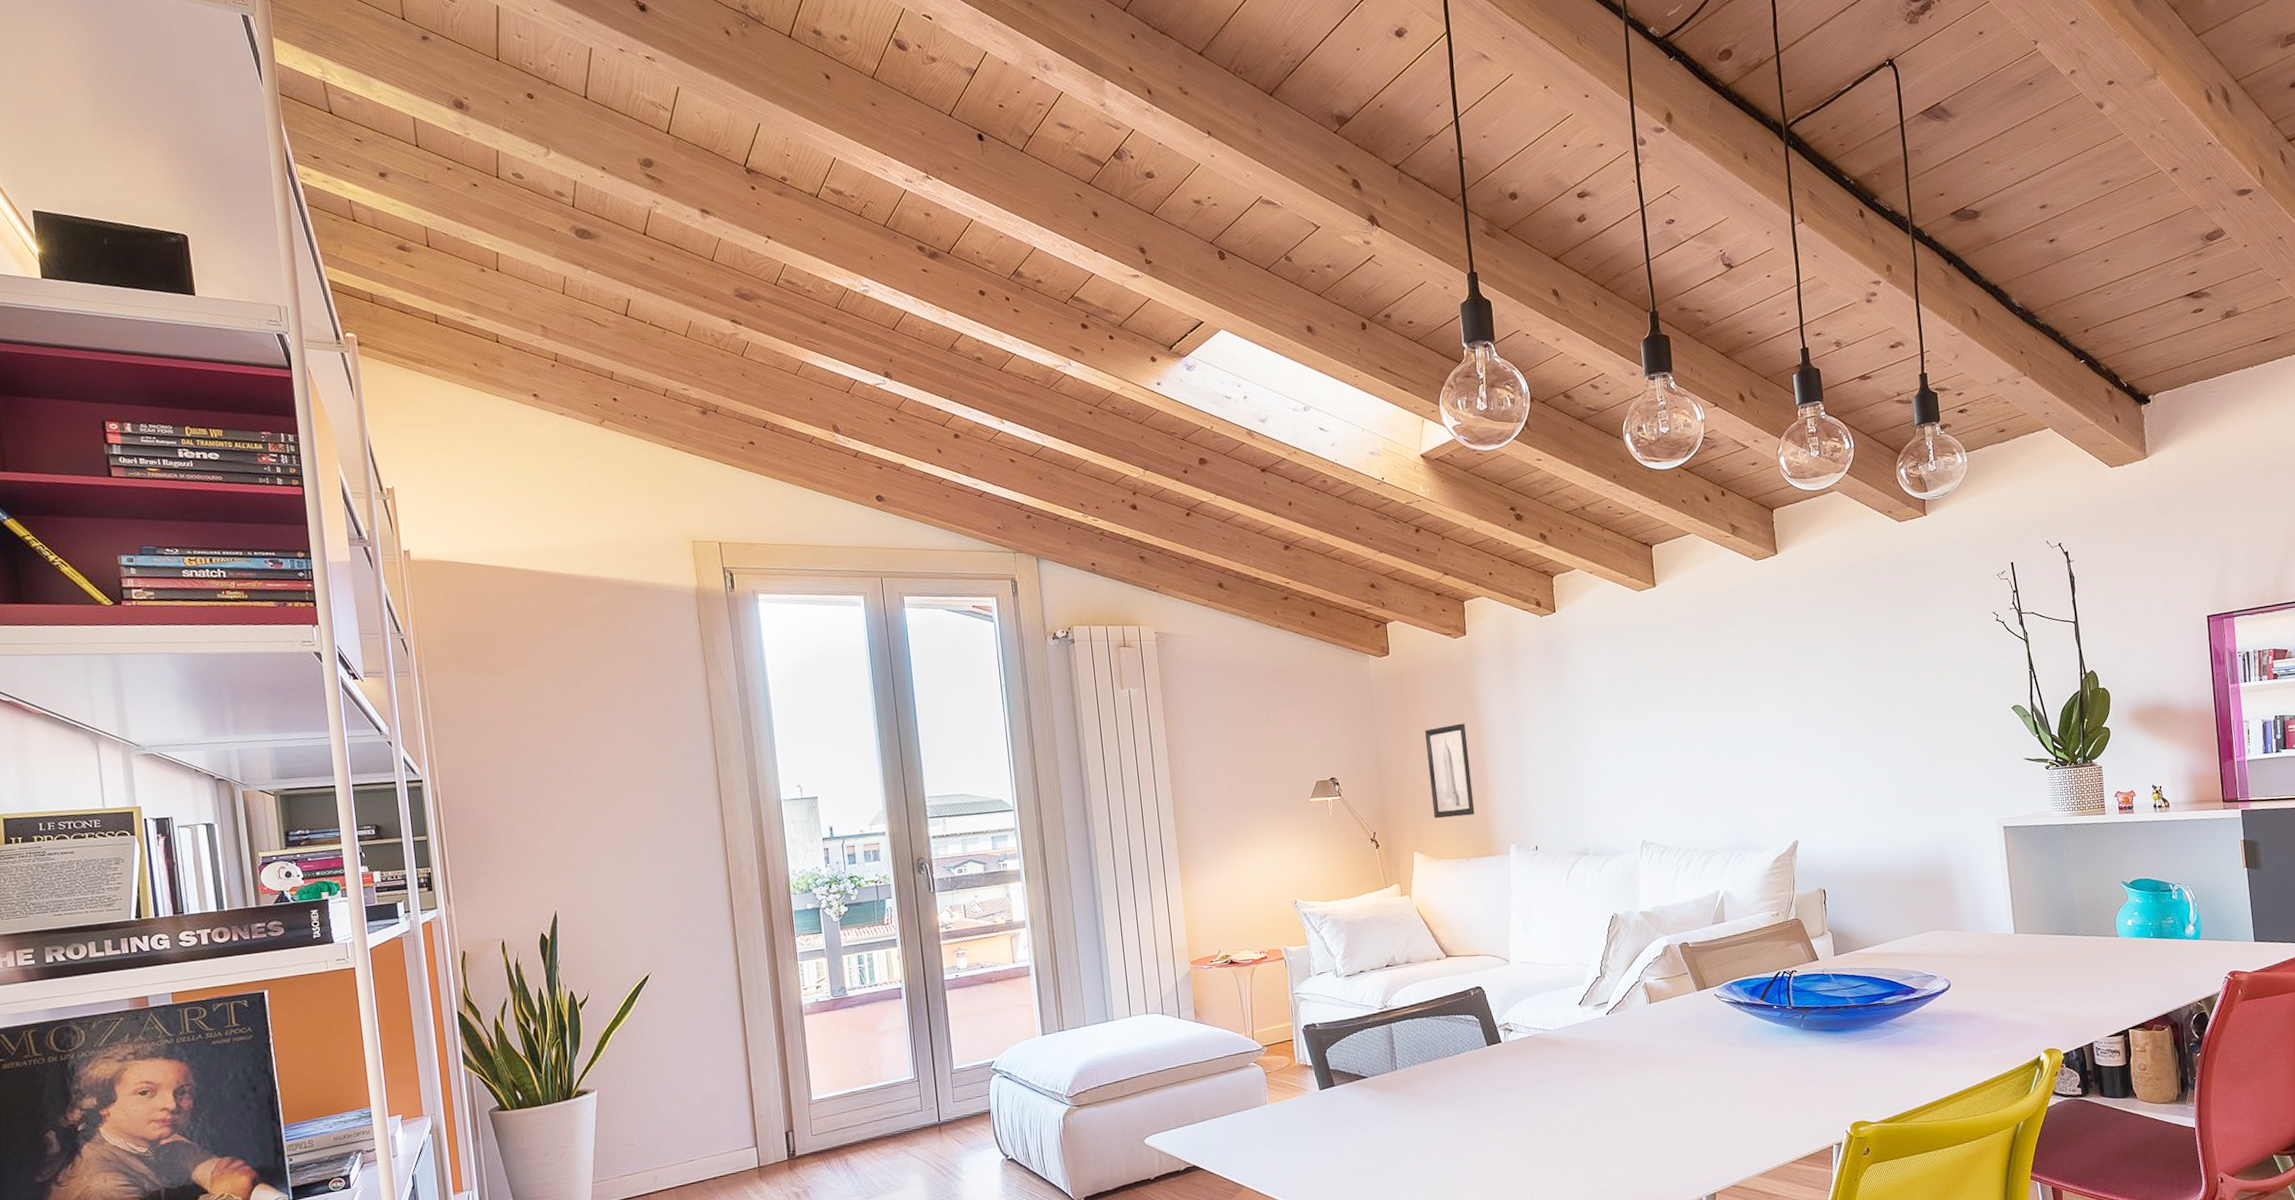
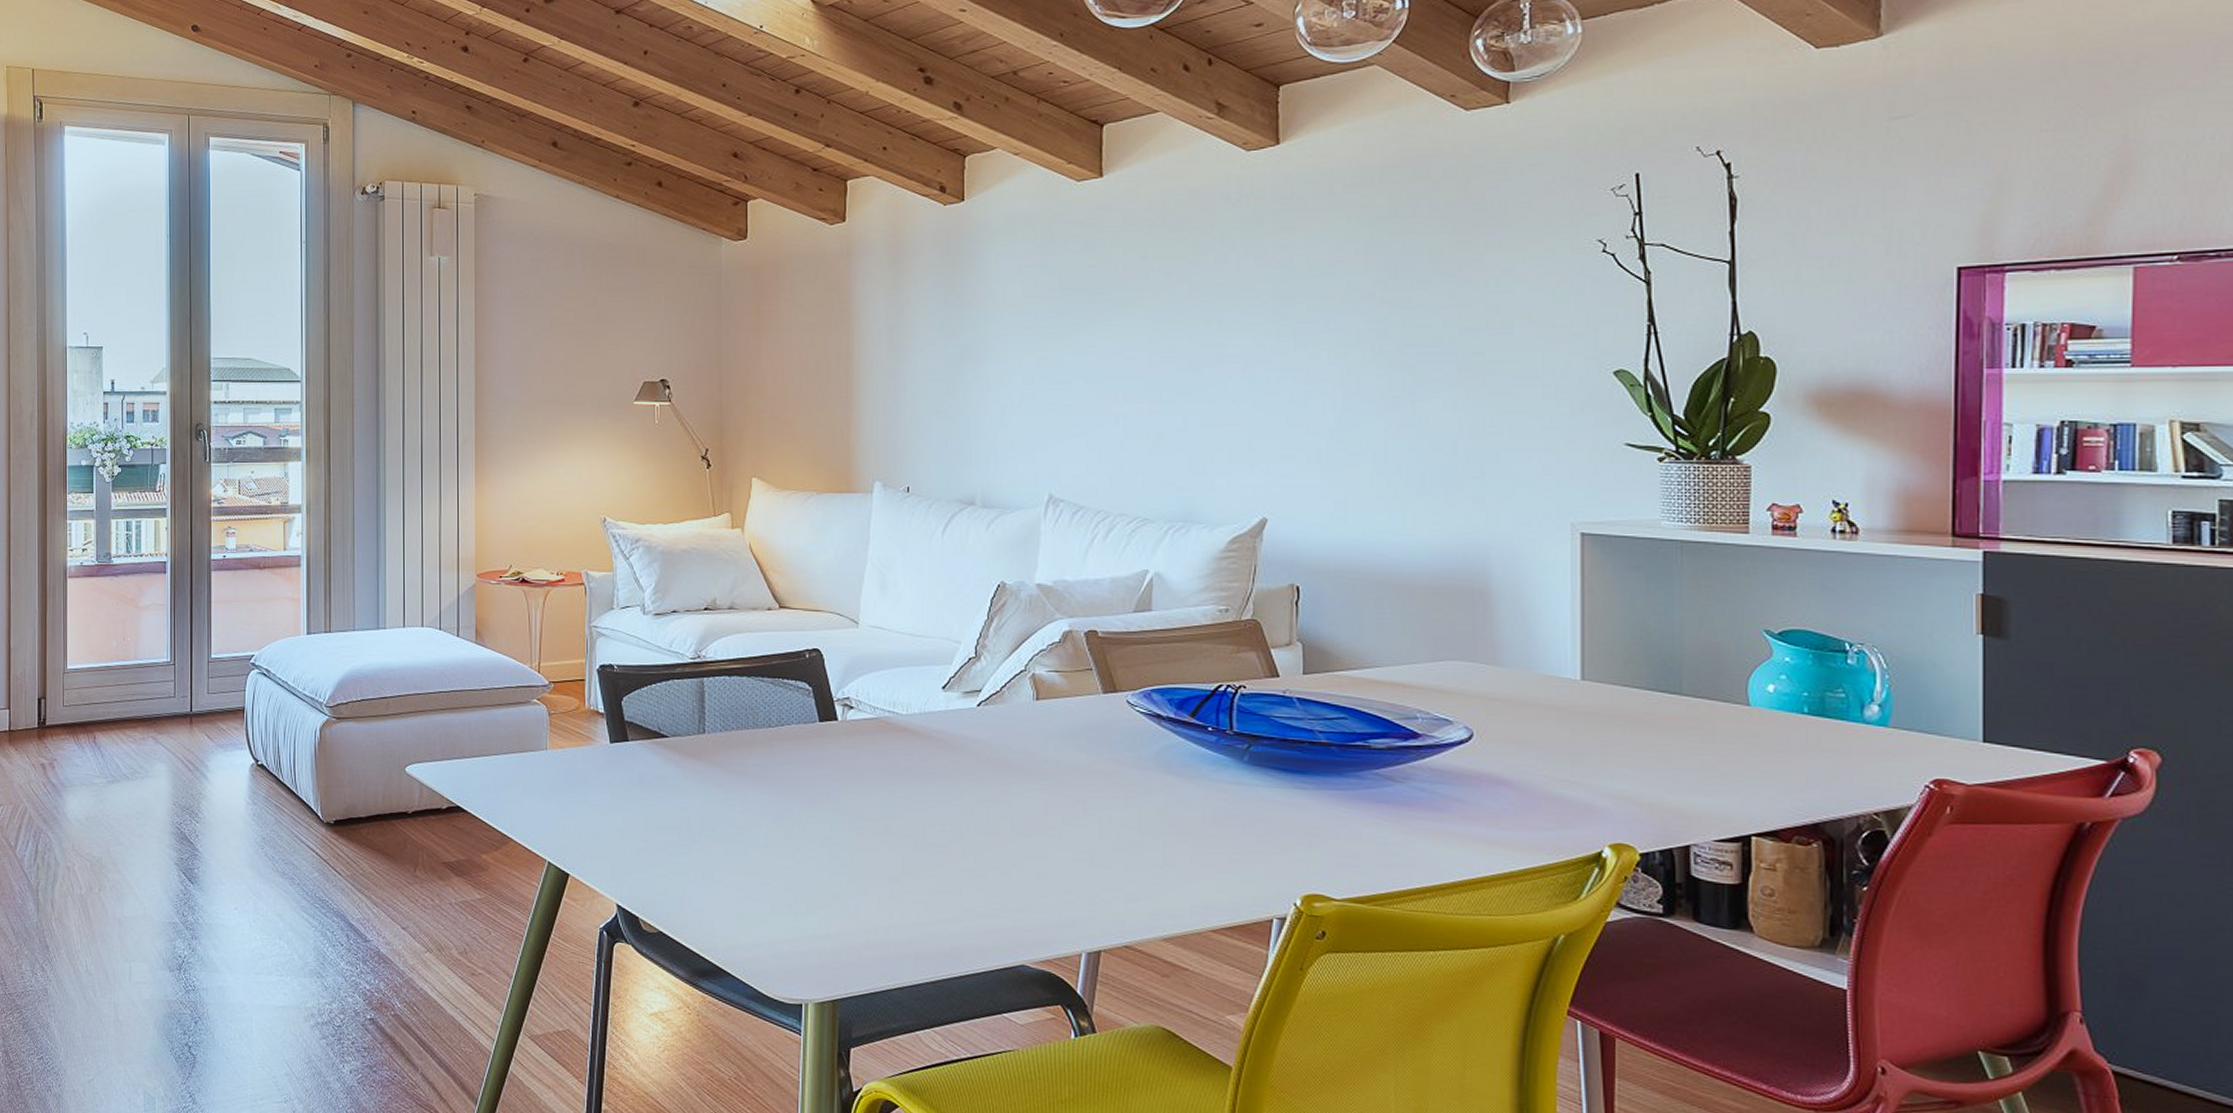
wall art: present [1425,723,1475,819] -> none [782,328,834,441]

